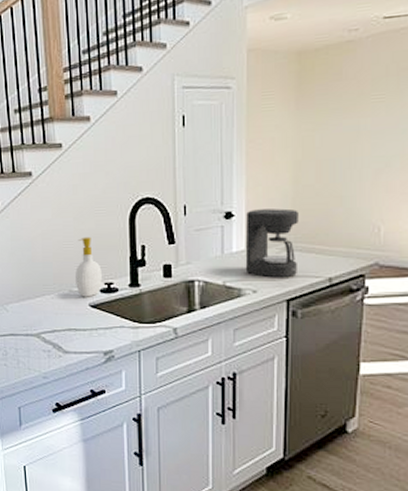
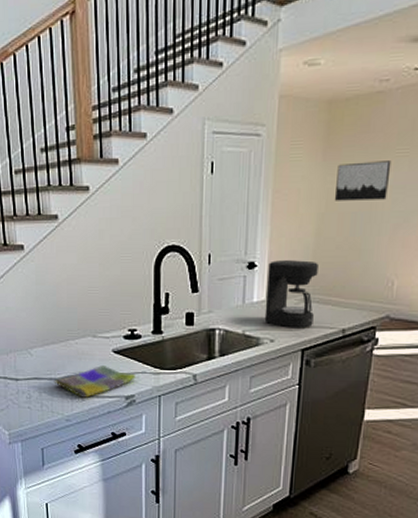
dish towel: none [30,320,114,354] -> present [54,365,136,398]
soap bottle: present [76,236,102,297] -> none [100,283,126,343]
wall art: none [310,106,367,148] -> present [334,161,392,201]

